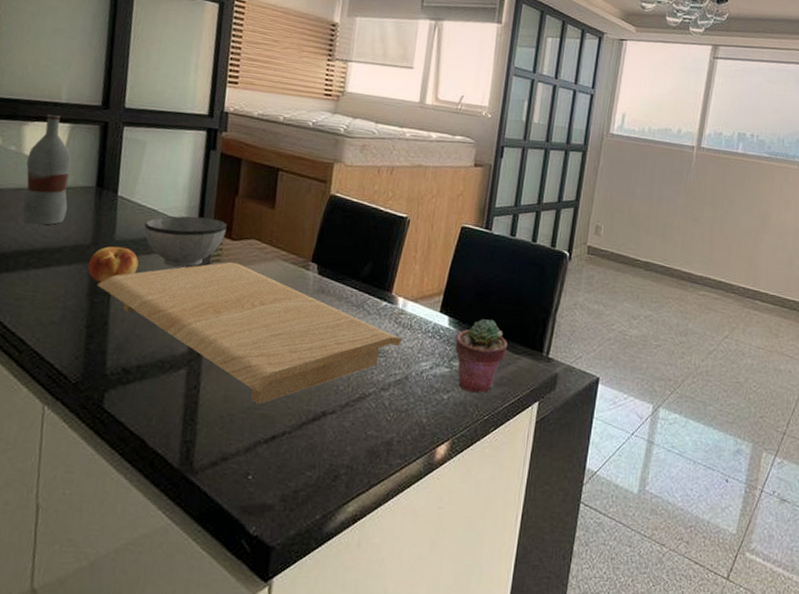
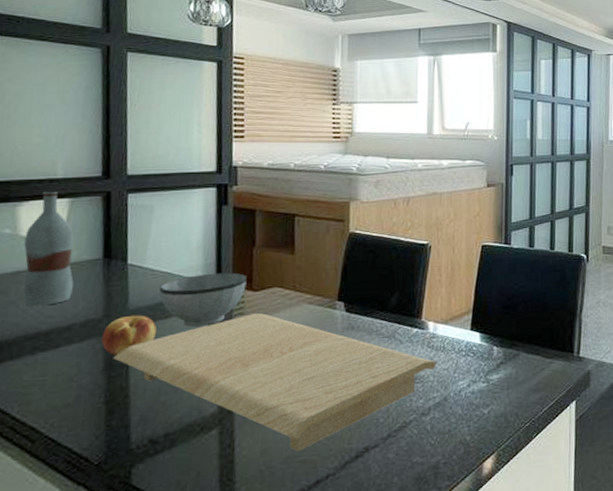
potted succulent: present [455,319,507,393] -> none [489,330,539,403]

